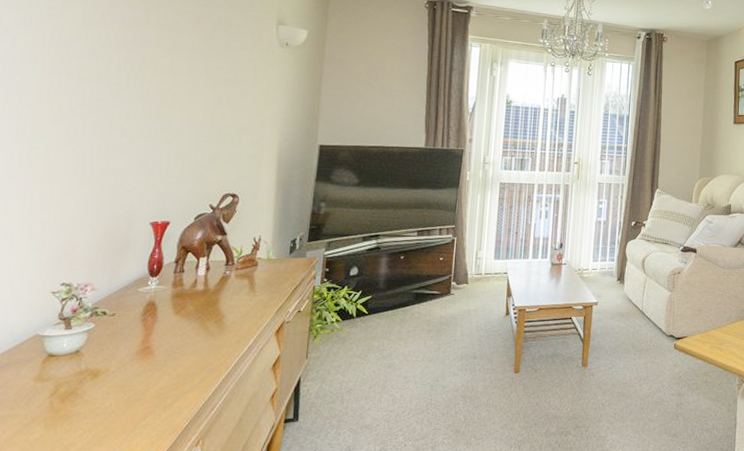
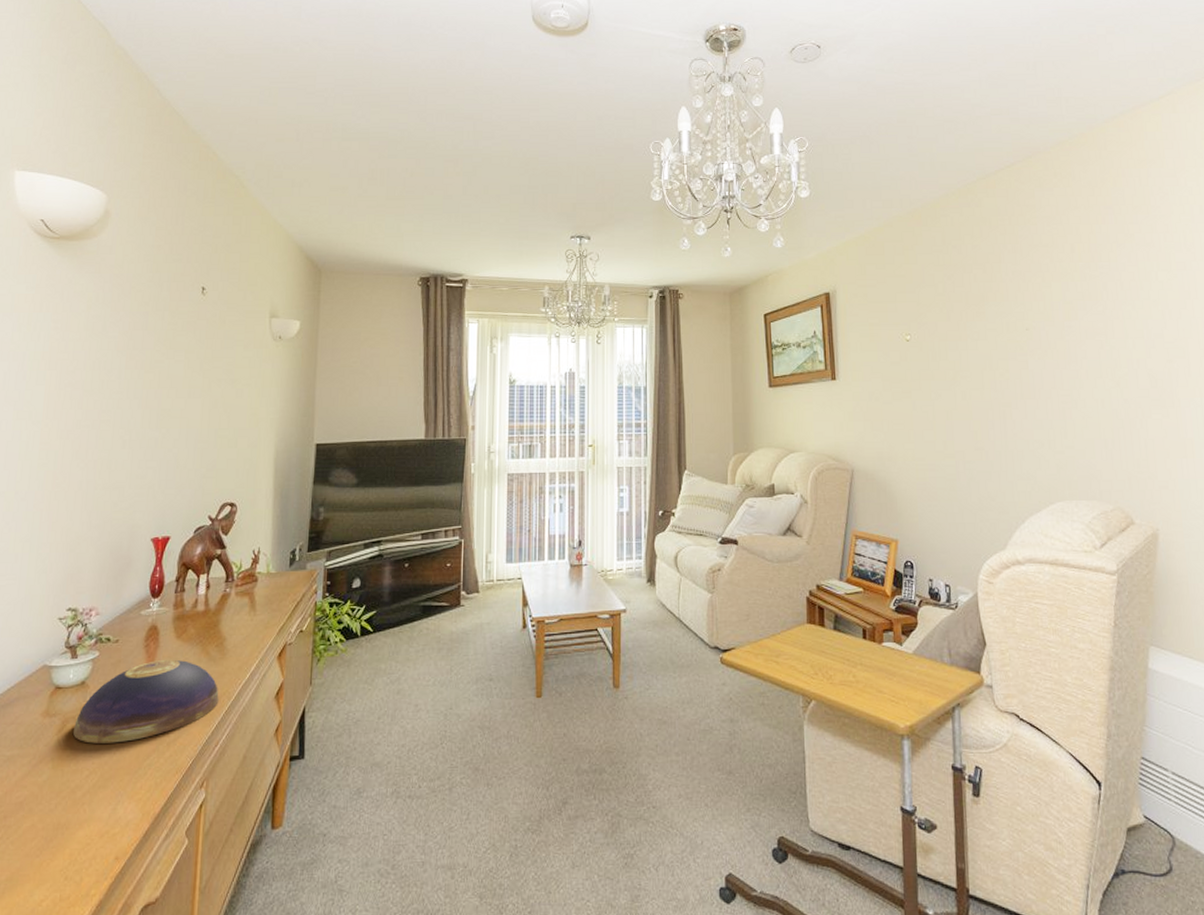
decorative bowl: none [66,332,217,406] -> present [72,659,219,744]

